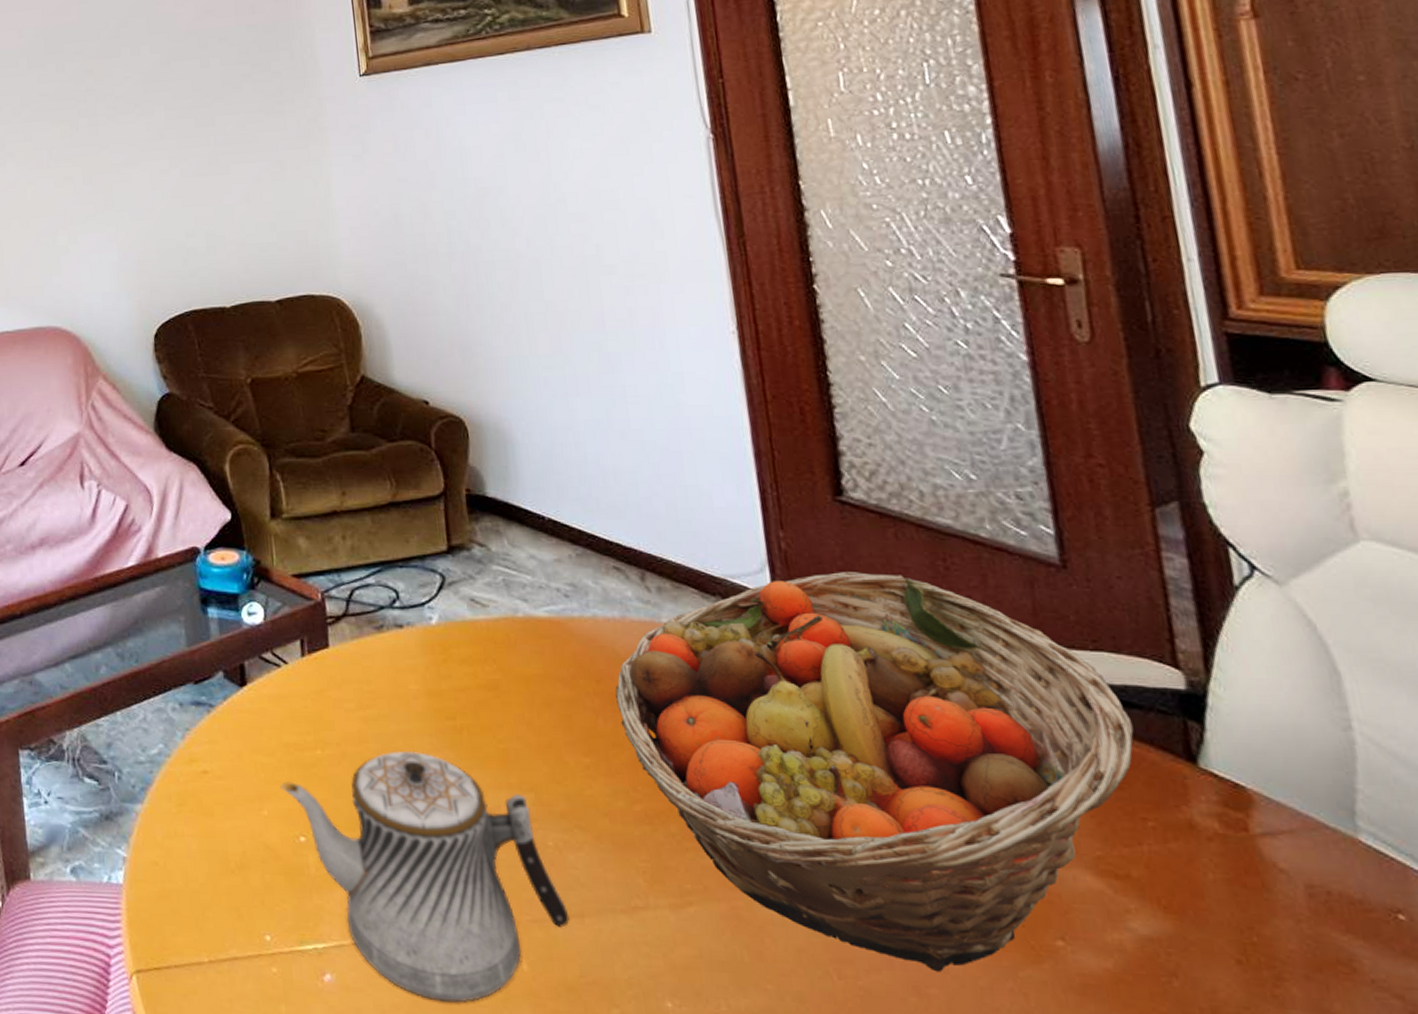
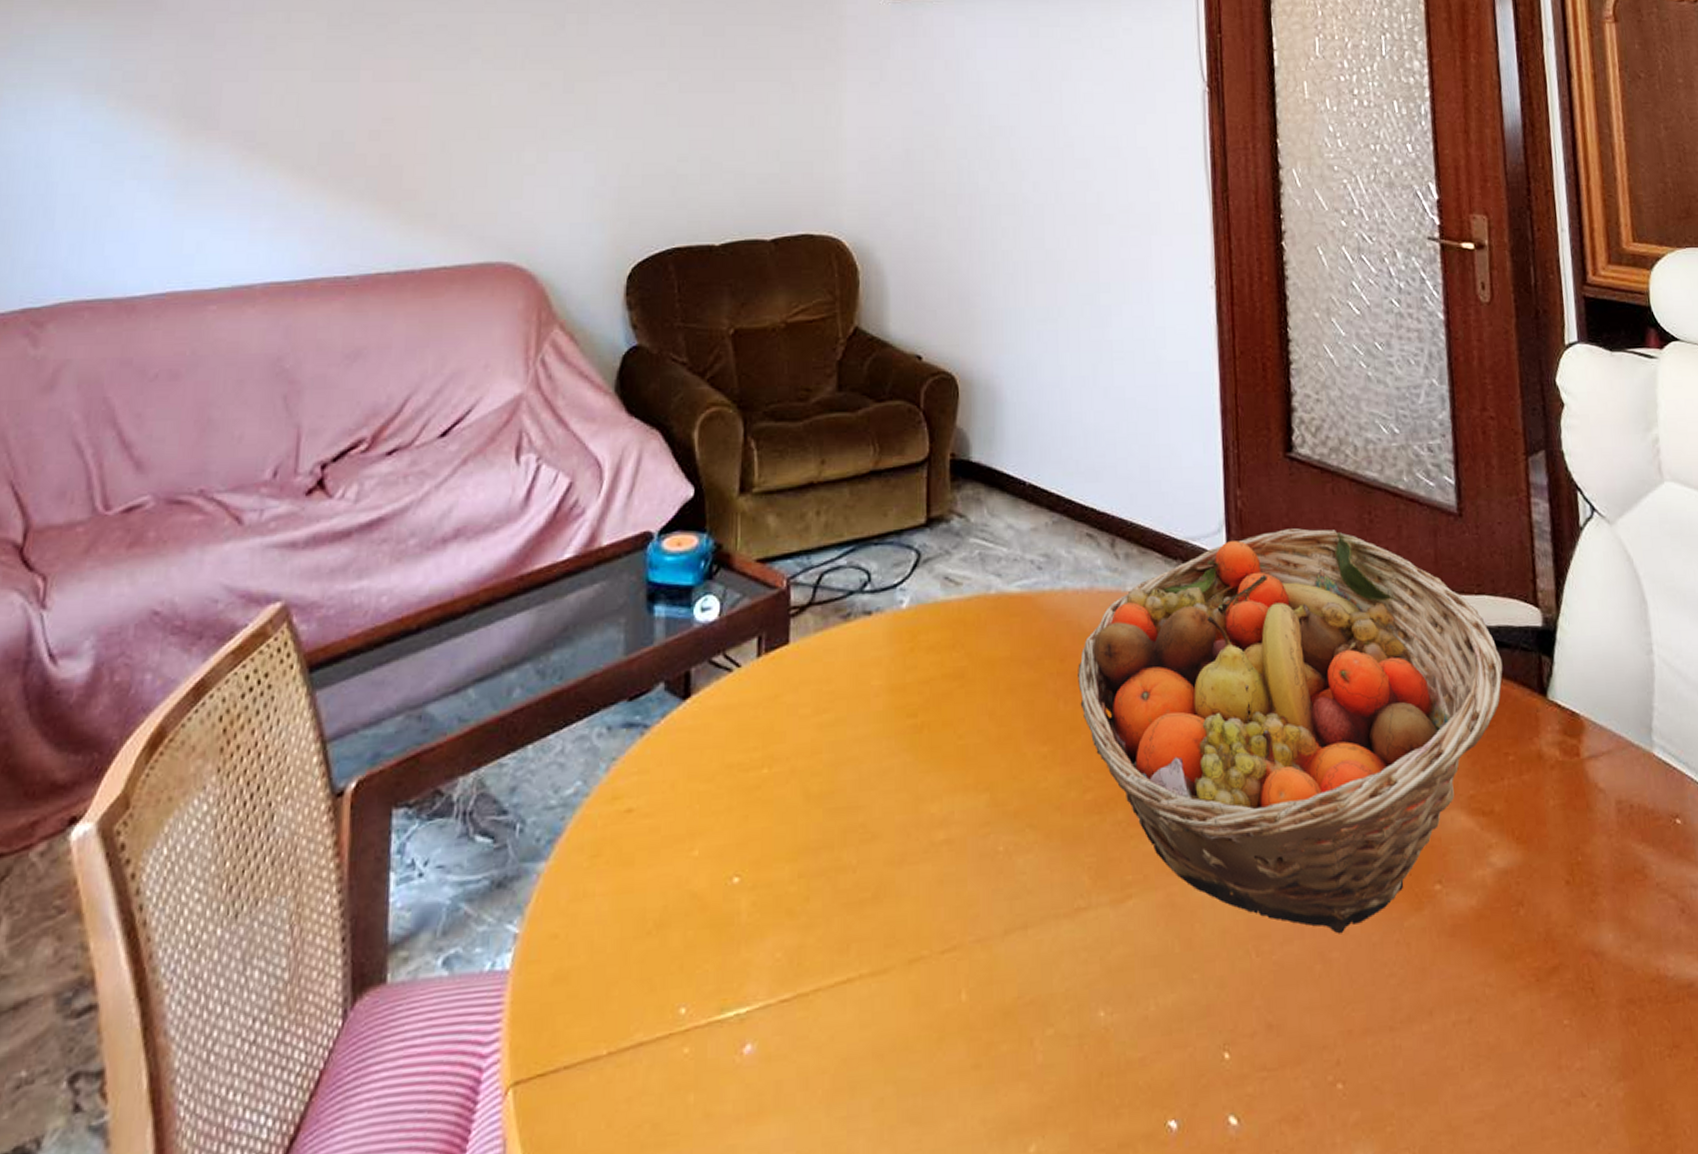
teapot: present [279,750,570,1003] -> none [716,758,1013,1055]

